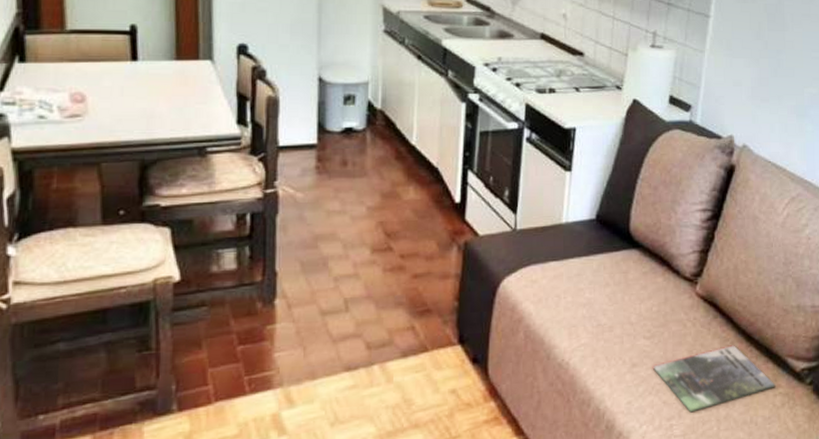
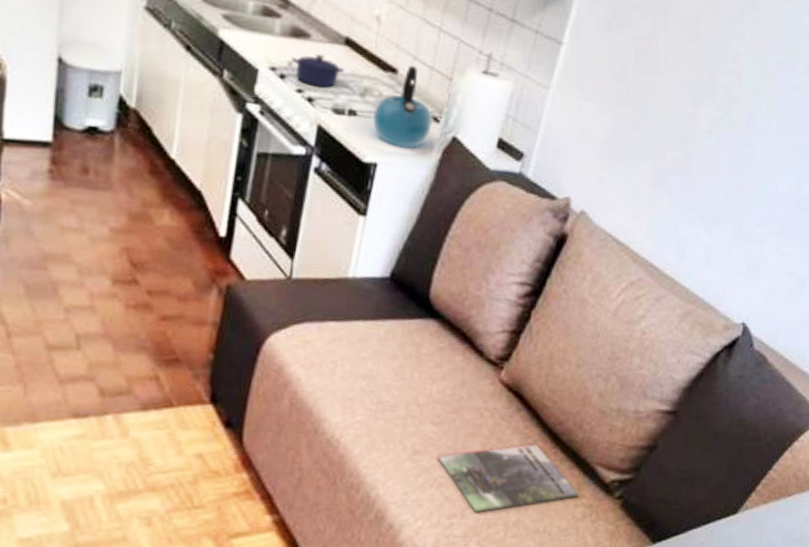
cooking pot: none [500,48,543,75] -> present [291,53,345,89]
kettle: none [569,49,615,113] -> present [373,66,432,148]

